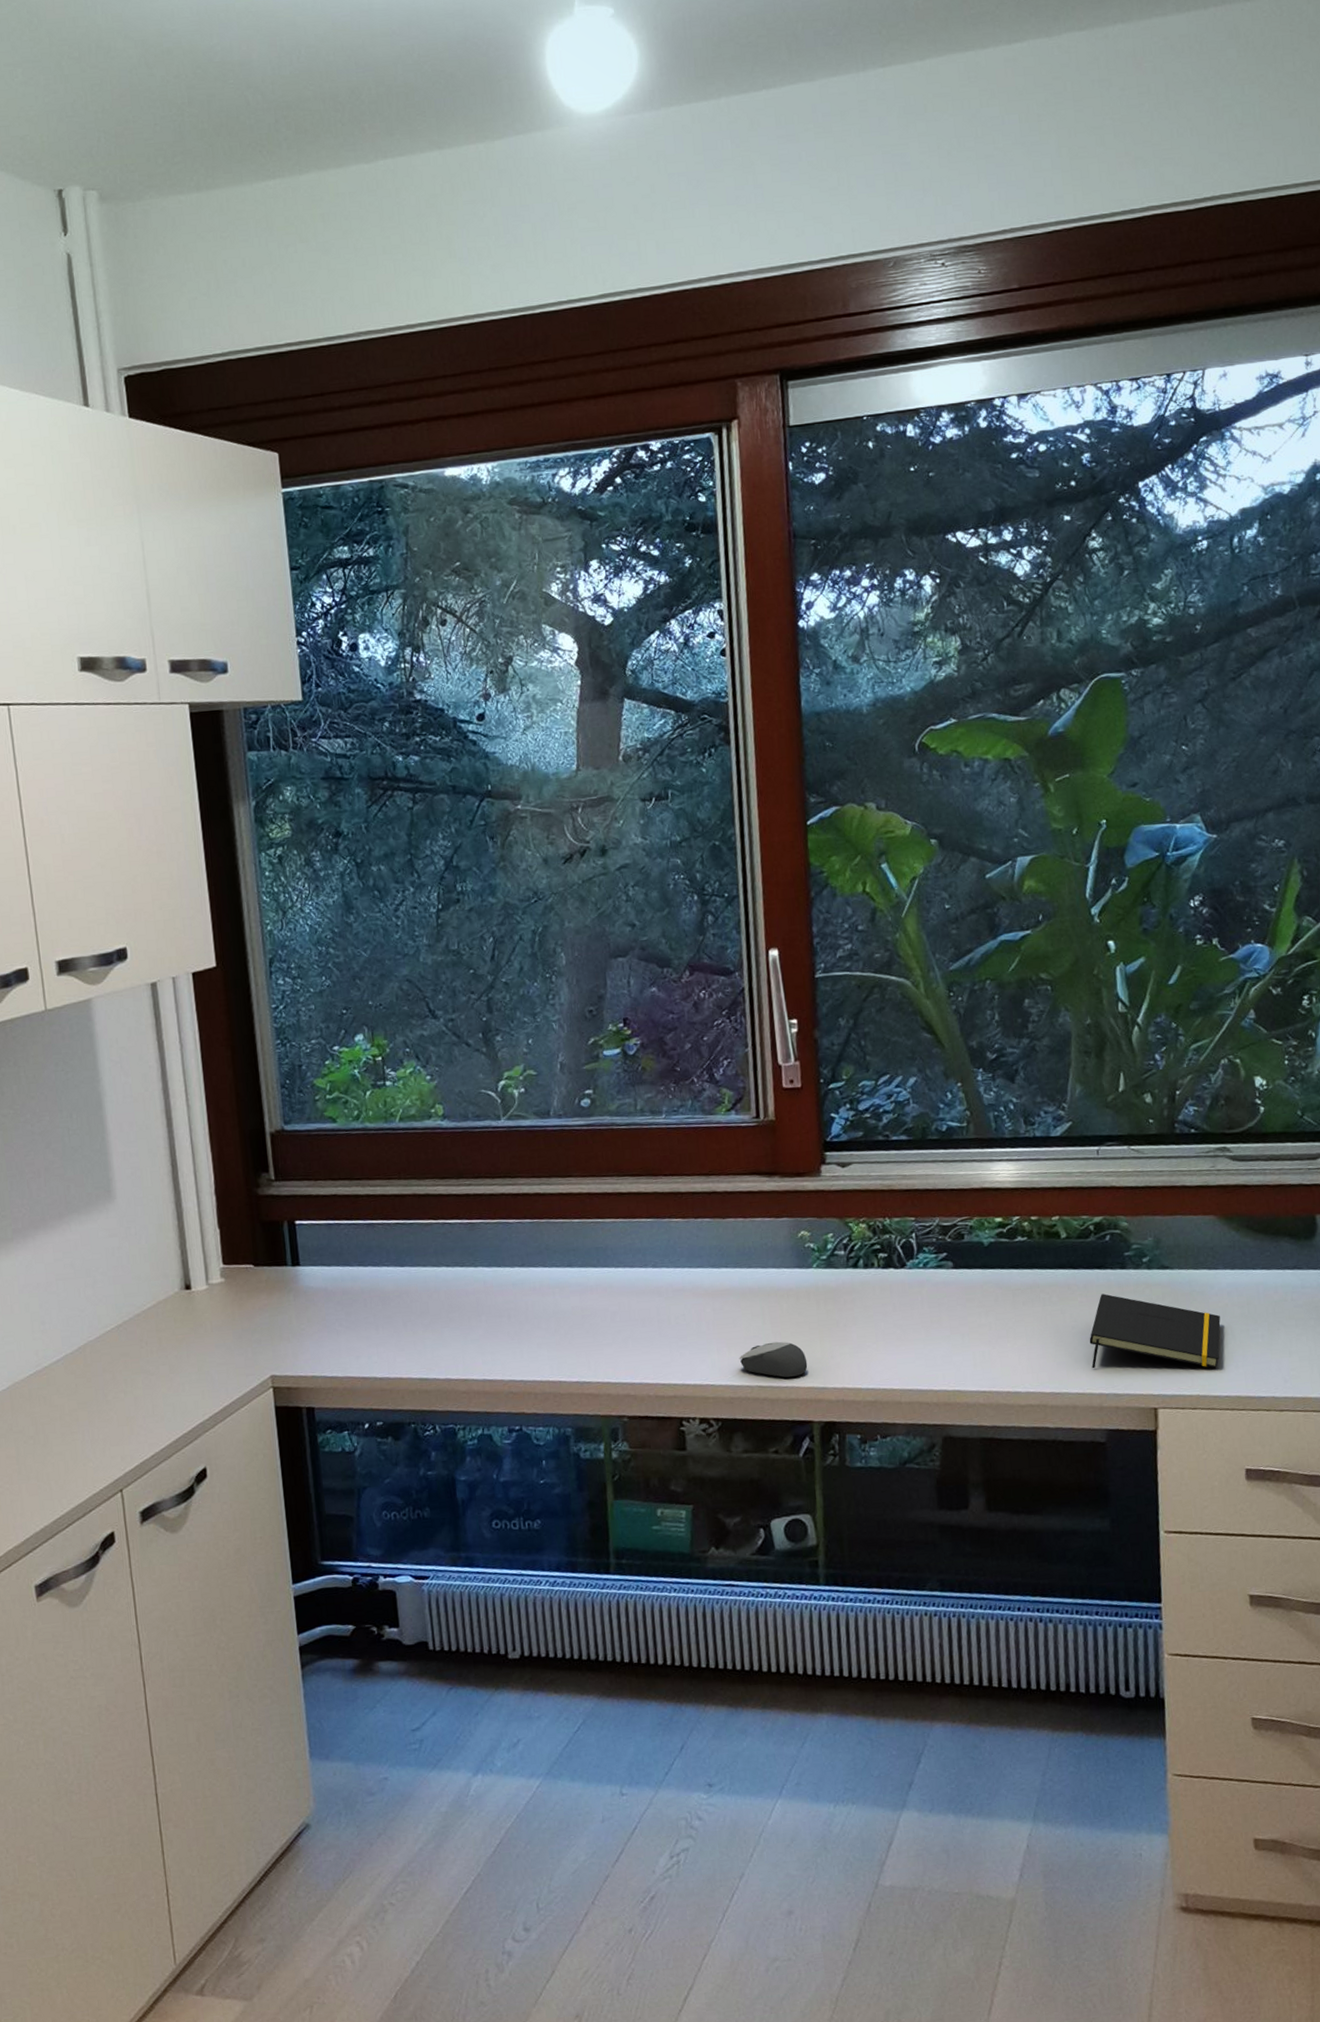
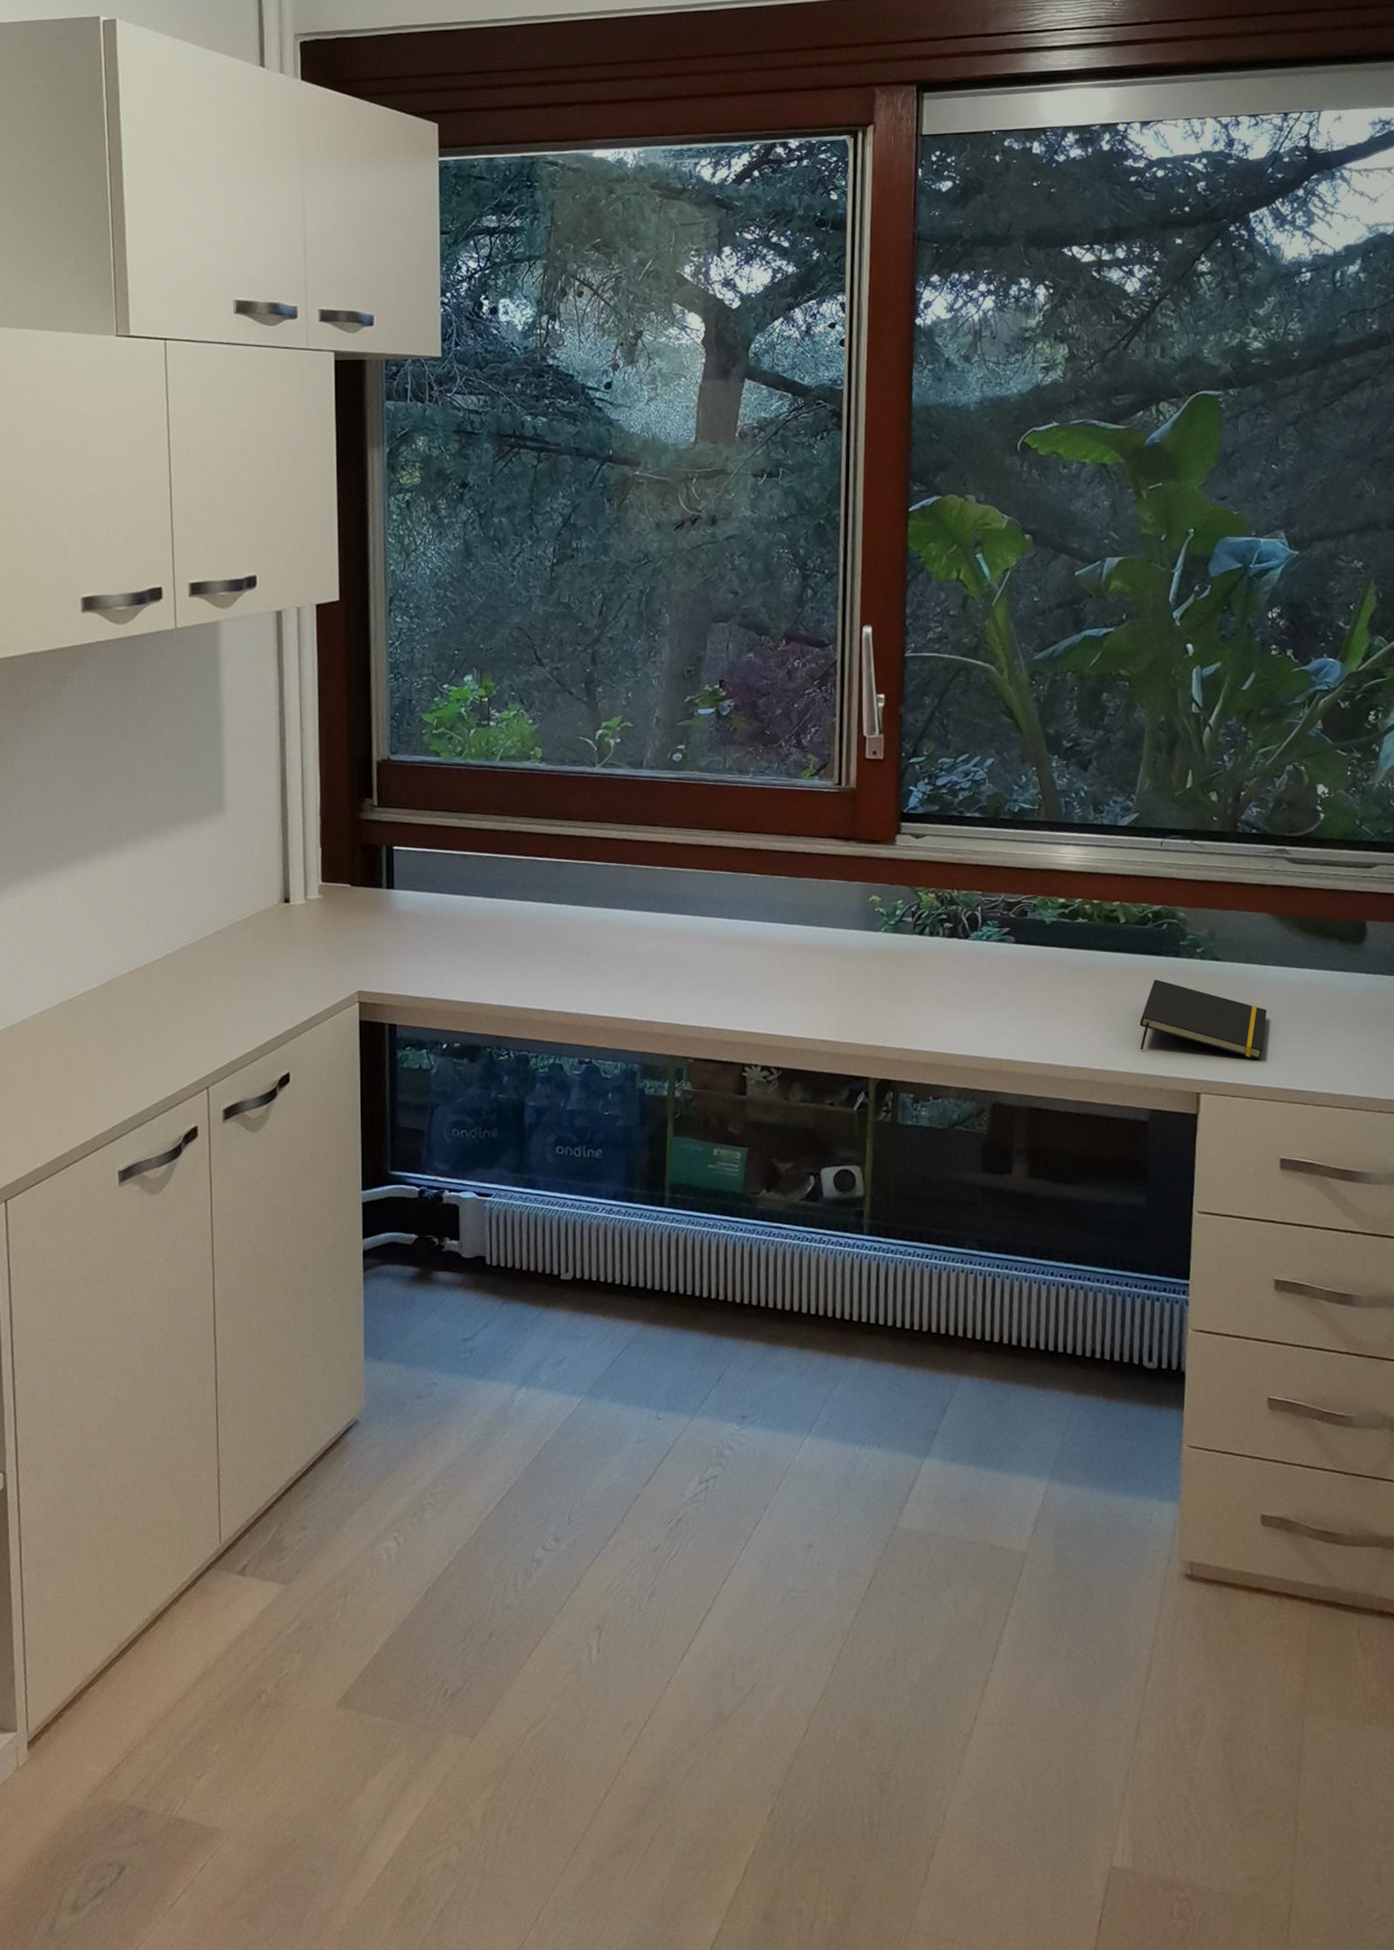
computer mouse: present [739,1341,808,1378] -> none [803,999,868,1033]

